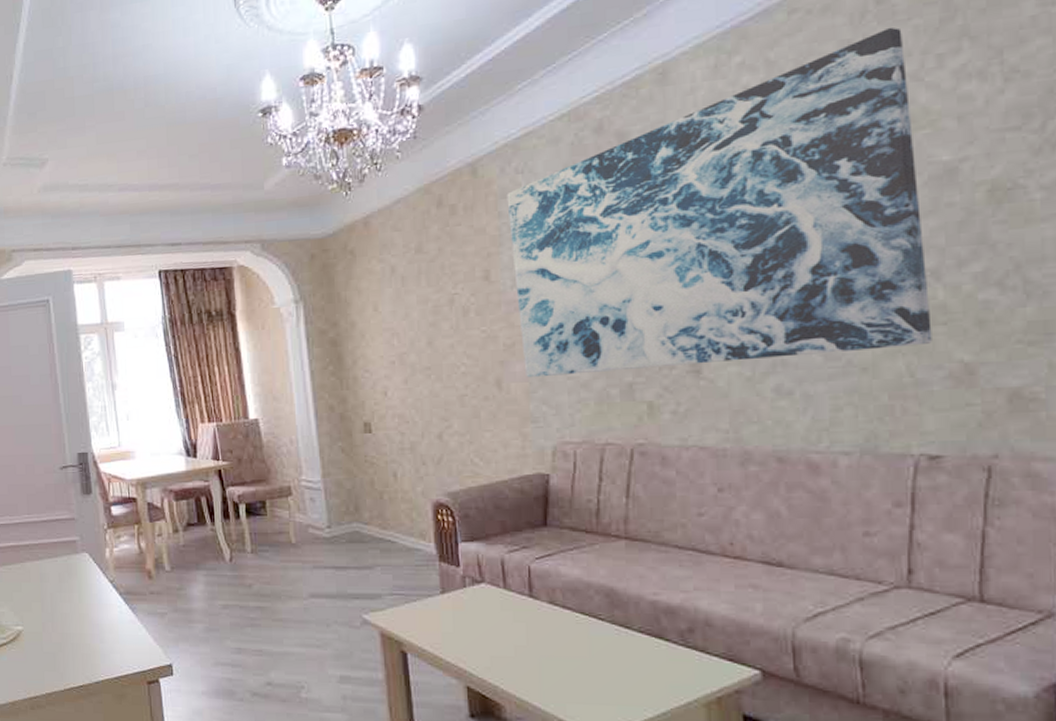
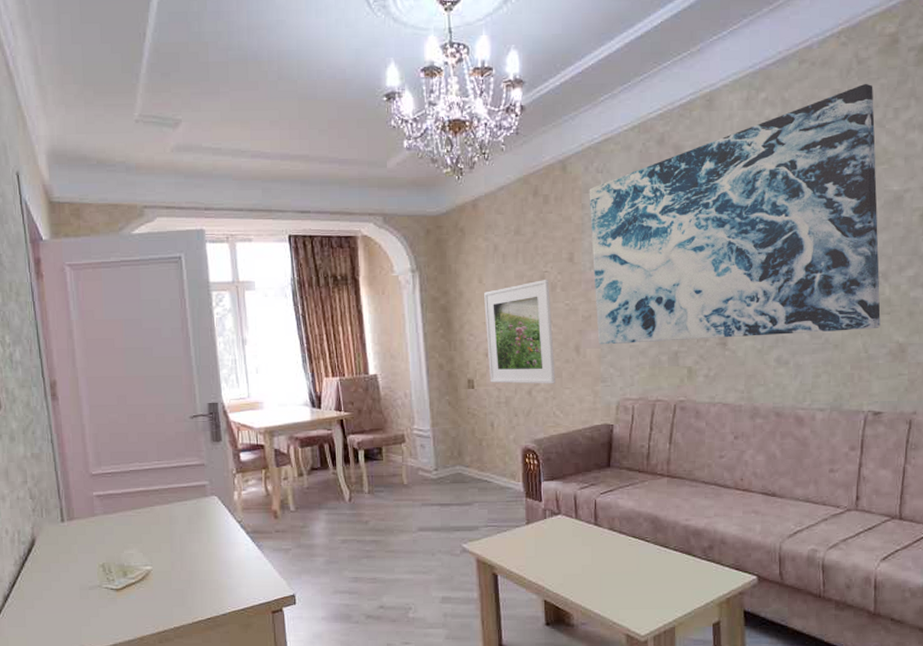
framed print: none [381,302,472,427] -> present [484,279,555,384]

